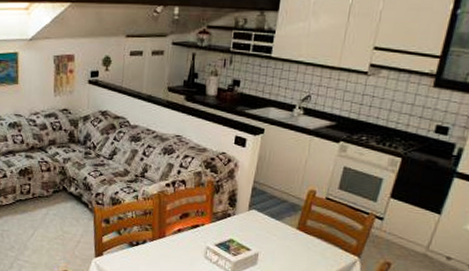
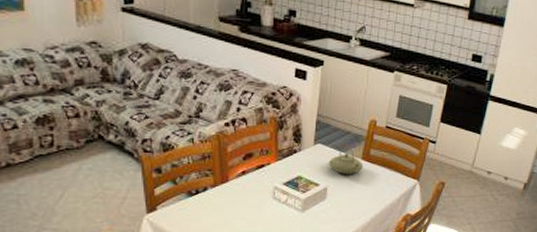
teapot: none [261,211,299,243] -> present [328,143,364,174]

